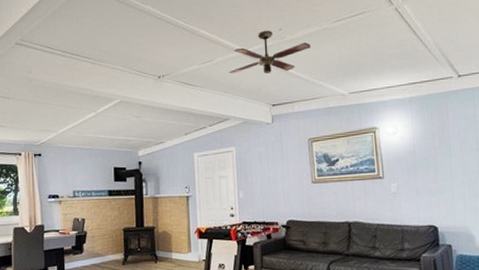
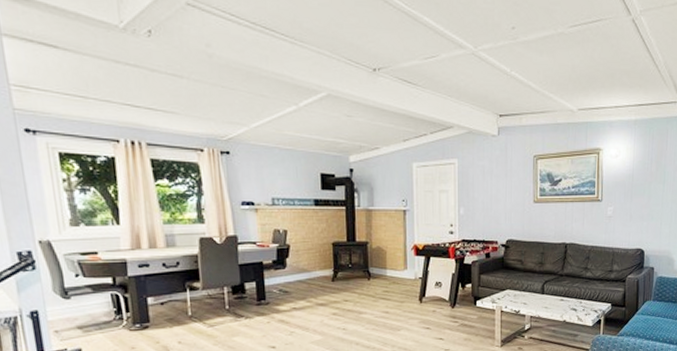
ceiling fan: present [229,30,311,74] -> none [454,26,544,79]

